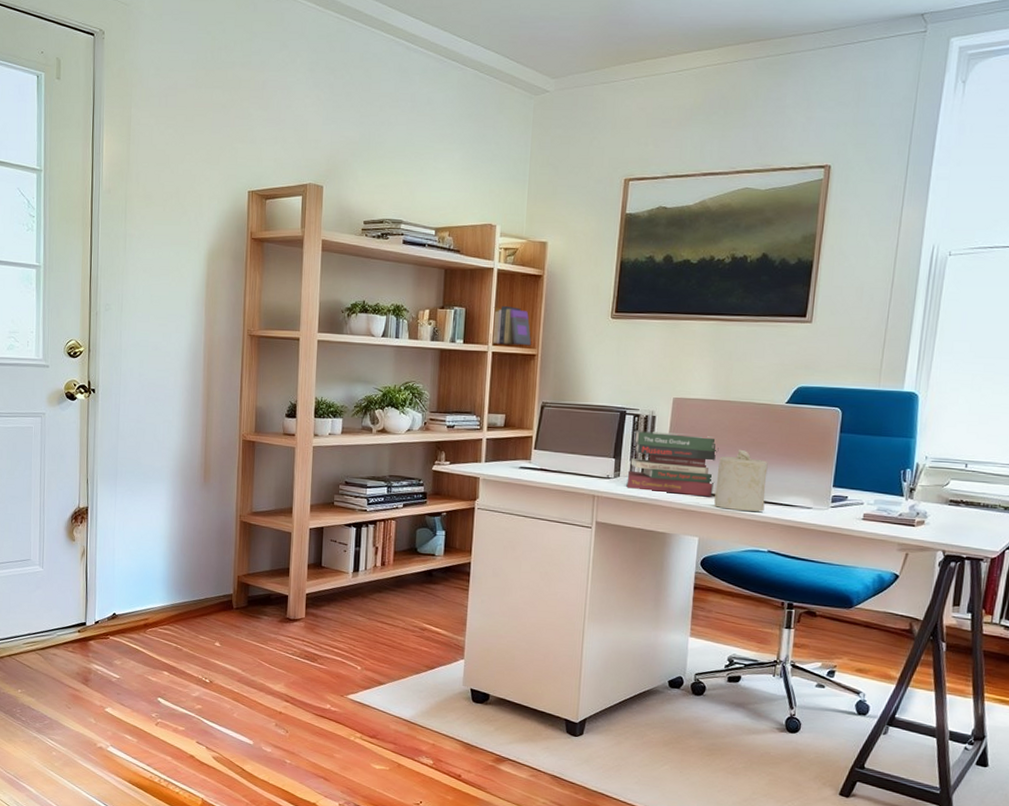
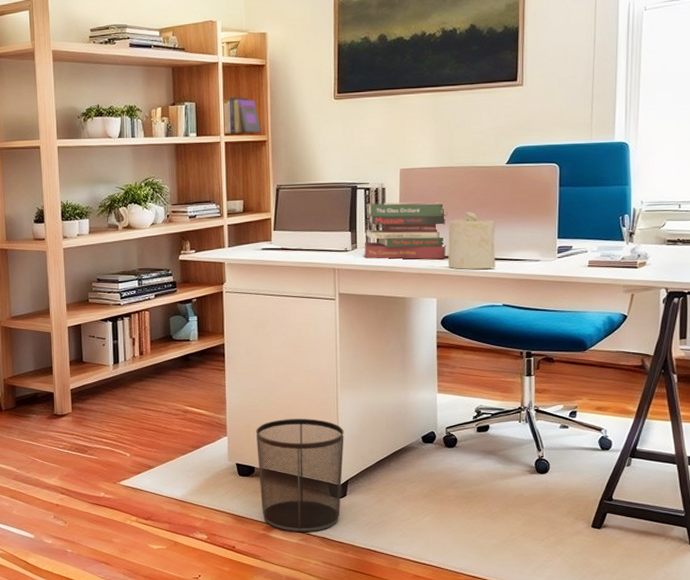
waste bin: none [493,647,587,769] -> present [256,419,344,533]

